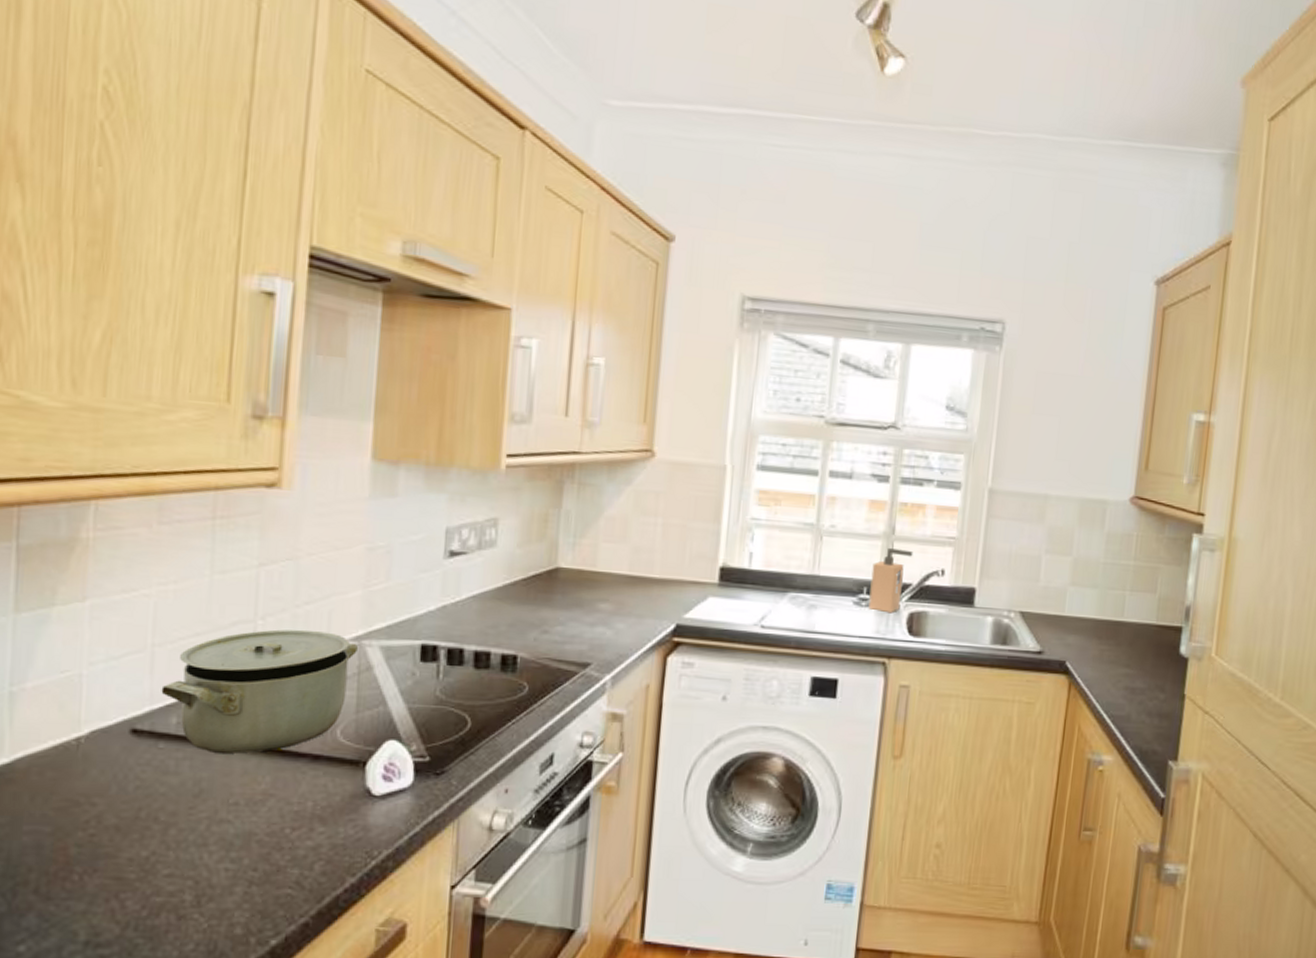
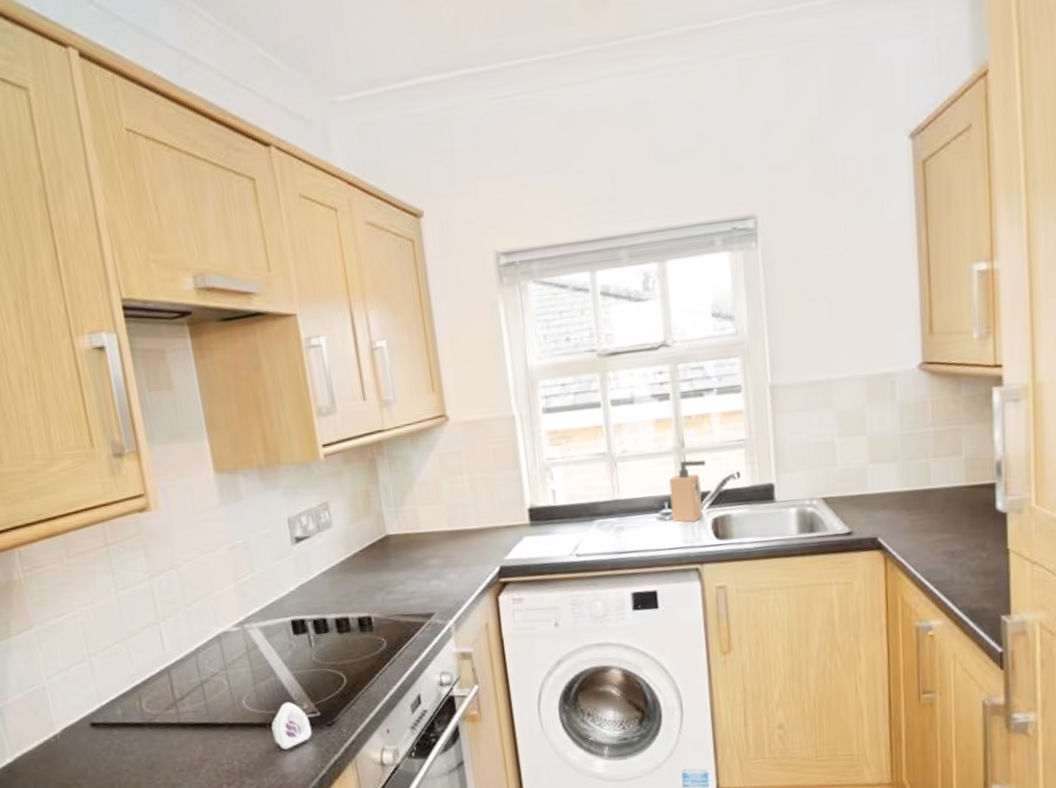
saucepan: present [161,629,358,755] -> none [103,622,243,733]

